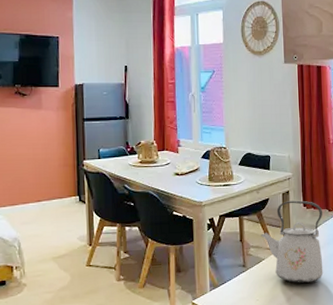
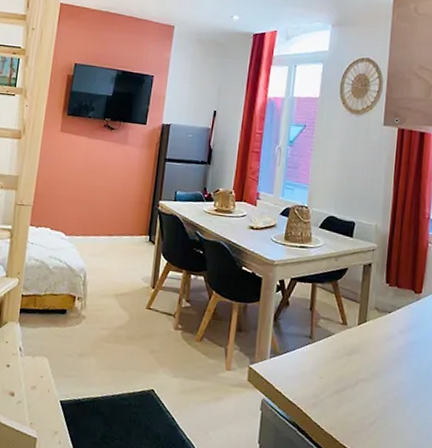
kettle: present [261,200,323,283] -> none [333,274,407,370]

